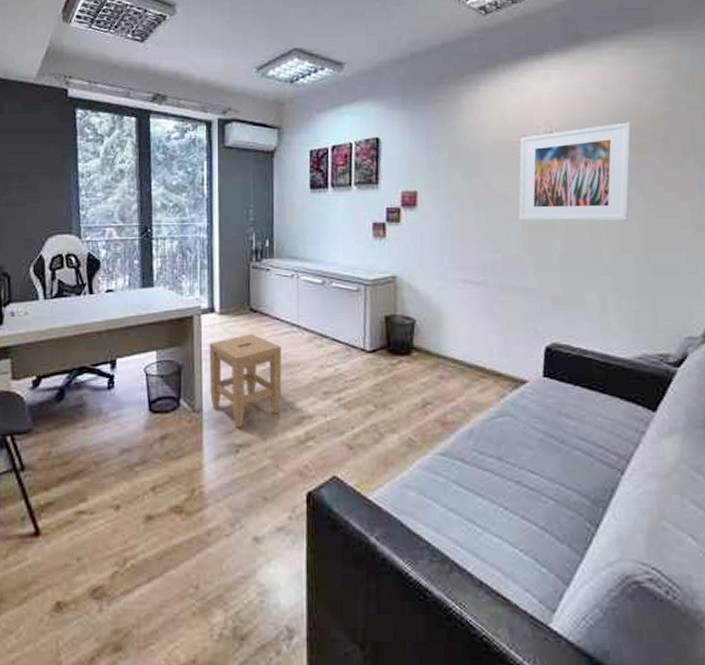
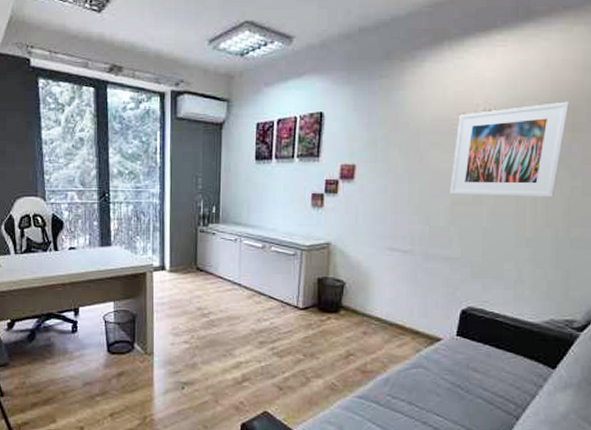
stool: present [209,333,282,428] -> none [159,289,224,369]

